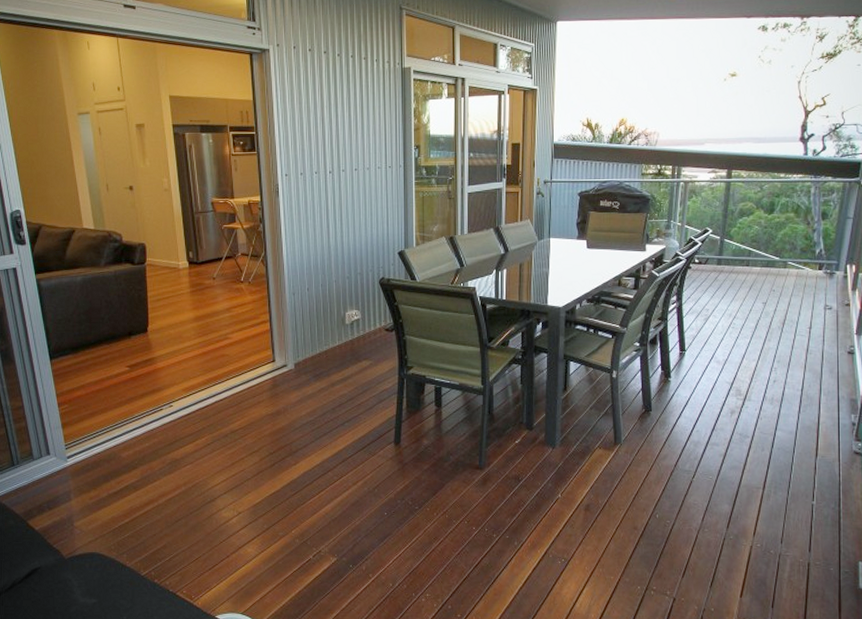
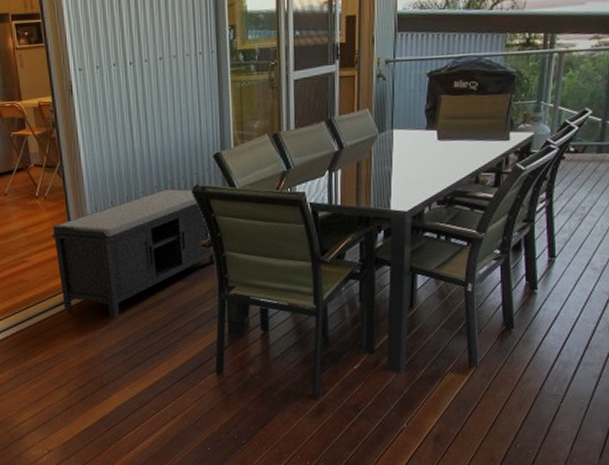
bench: none [252,279,397,391] -> present [51,188,216,318]

